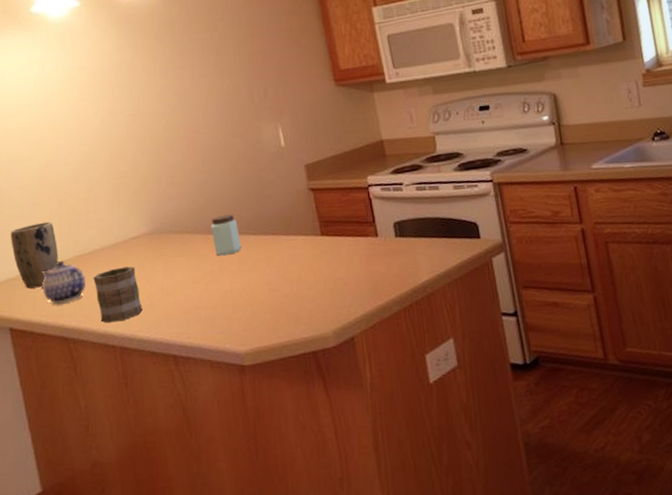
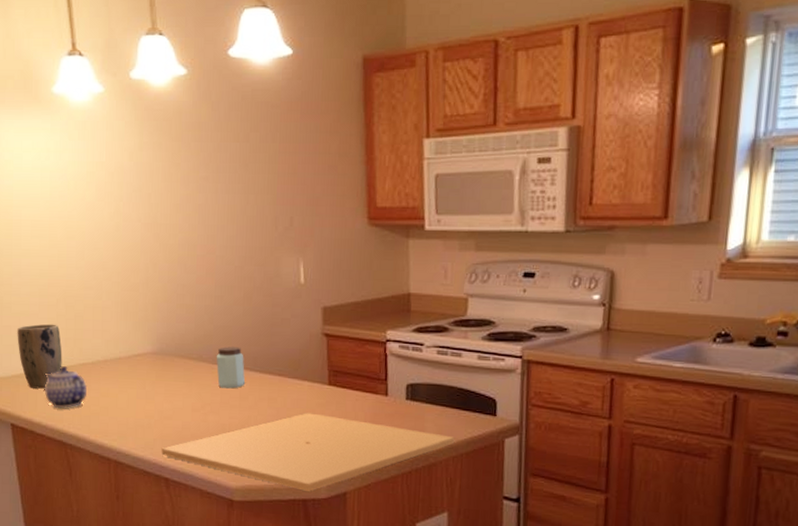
mug: present [93,266,143,323] -> none [94,382,140,436]
cutting board: none [166,264,447,343] -> present [161,413,455,491]

